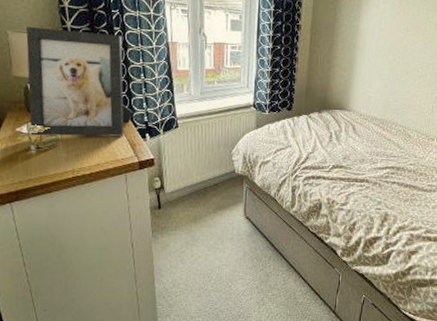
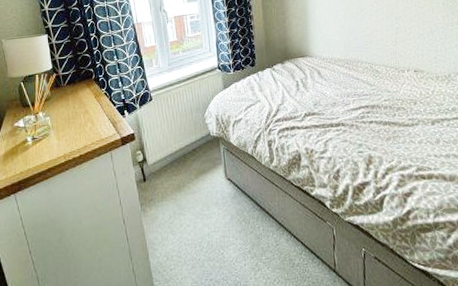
picture frame: present [26,27,134,136] -> none [17,25,112,128]

